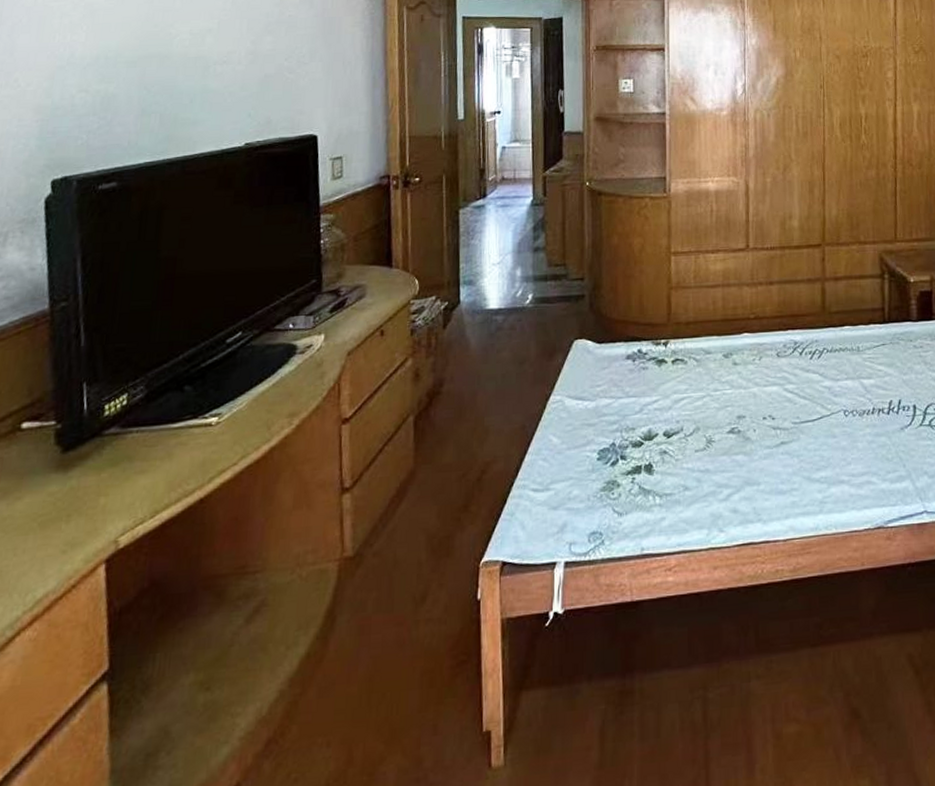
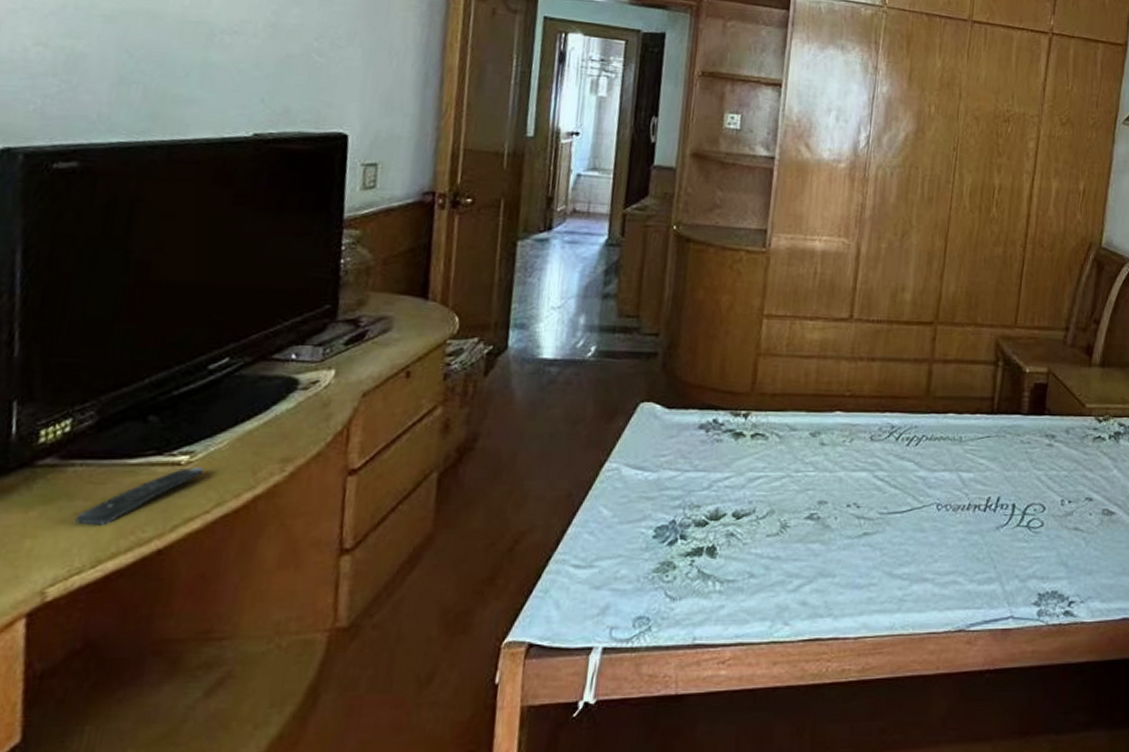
remote control: none [136,426,230,482] -> present [75,467,204,526]

